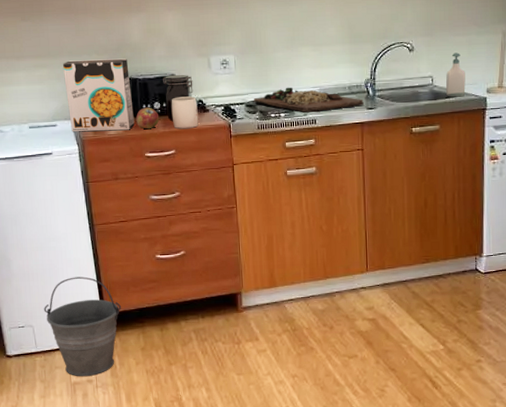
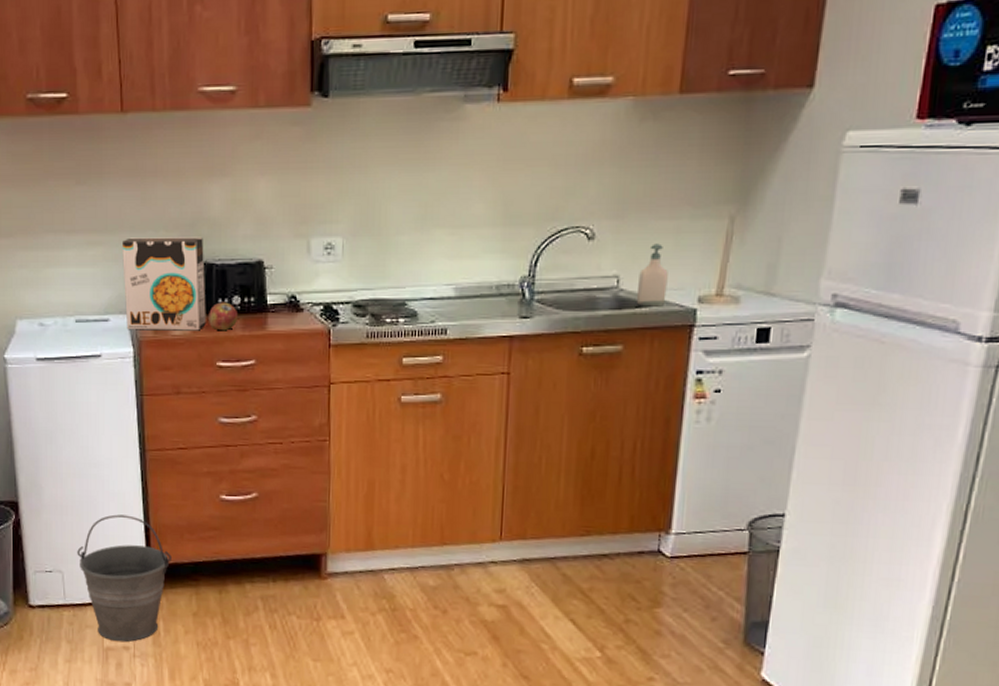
jar: present [163,74,194,122] -> none [246,260,286,323]
mug: present [171,96,199,130] -> none [254,290,289,333]
cutting board: present [253,87,364,113] -> none [363,283,516,320]

